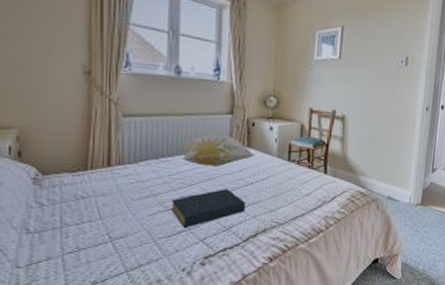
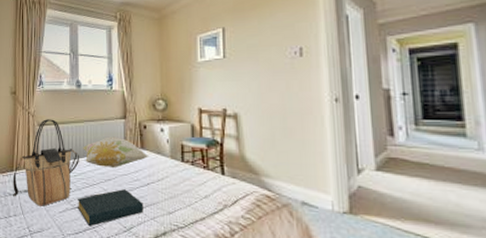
tote bag: none [87,109,176,210] -> present [13,119,79,206]

